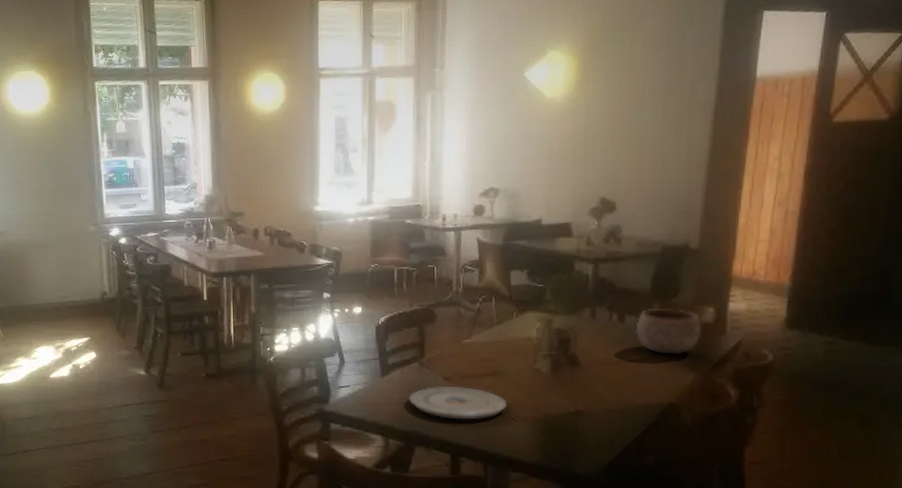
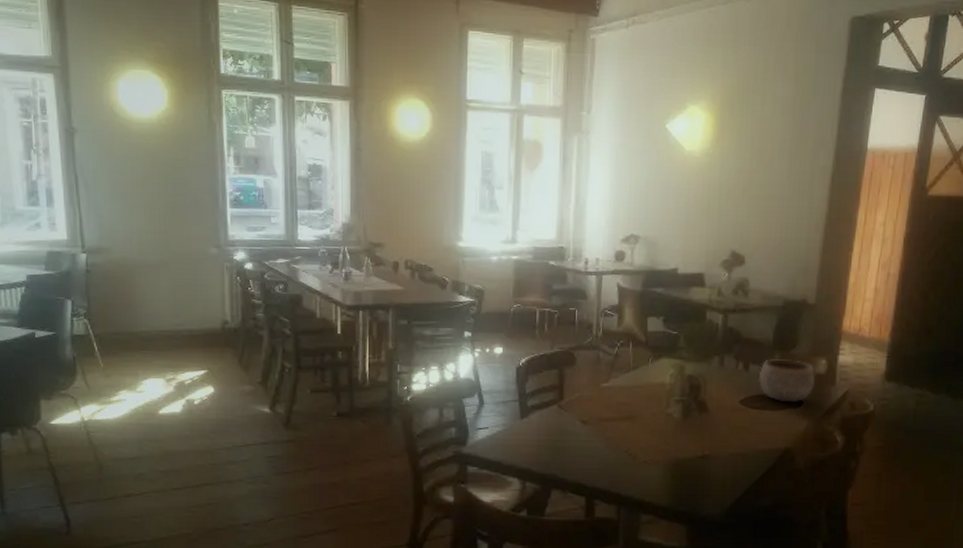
plate: present [409,385,508,420] -> none [547,429,641,463]

